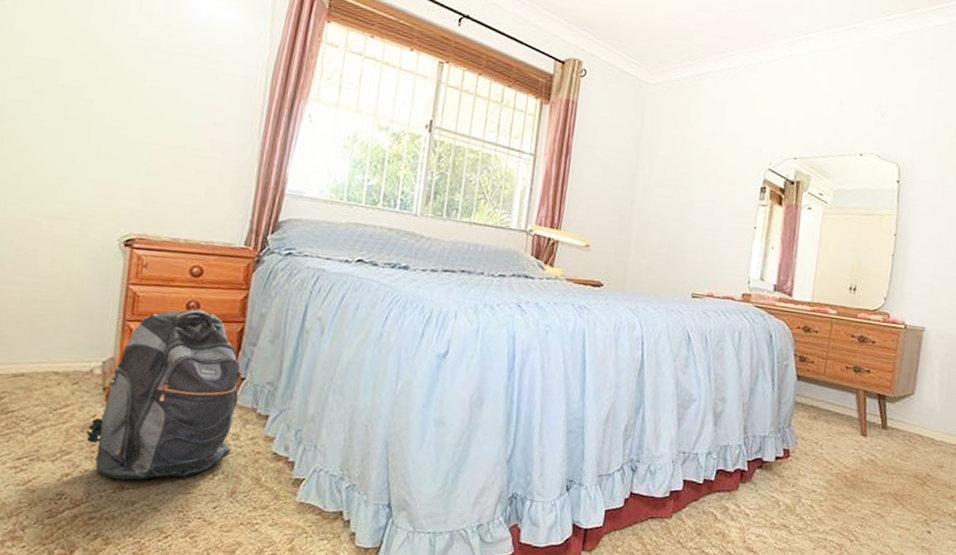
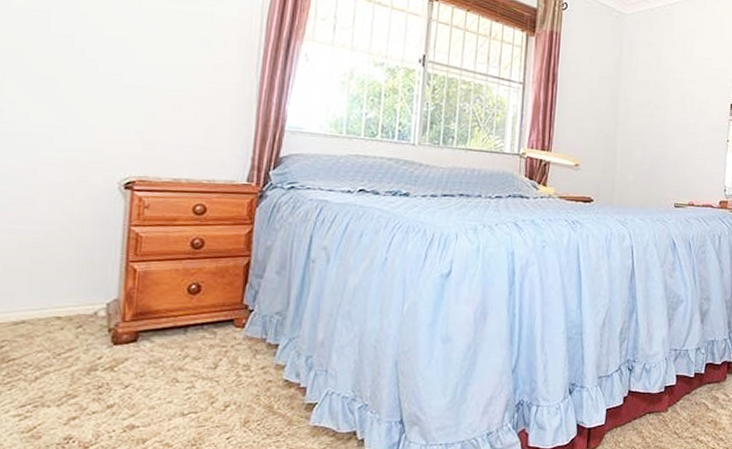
backpack: present [86,308,240,481] -> none [92,245,248,419]

